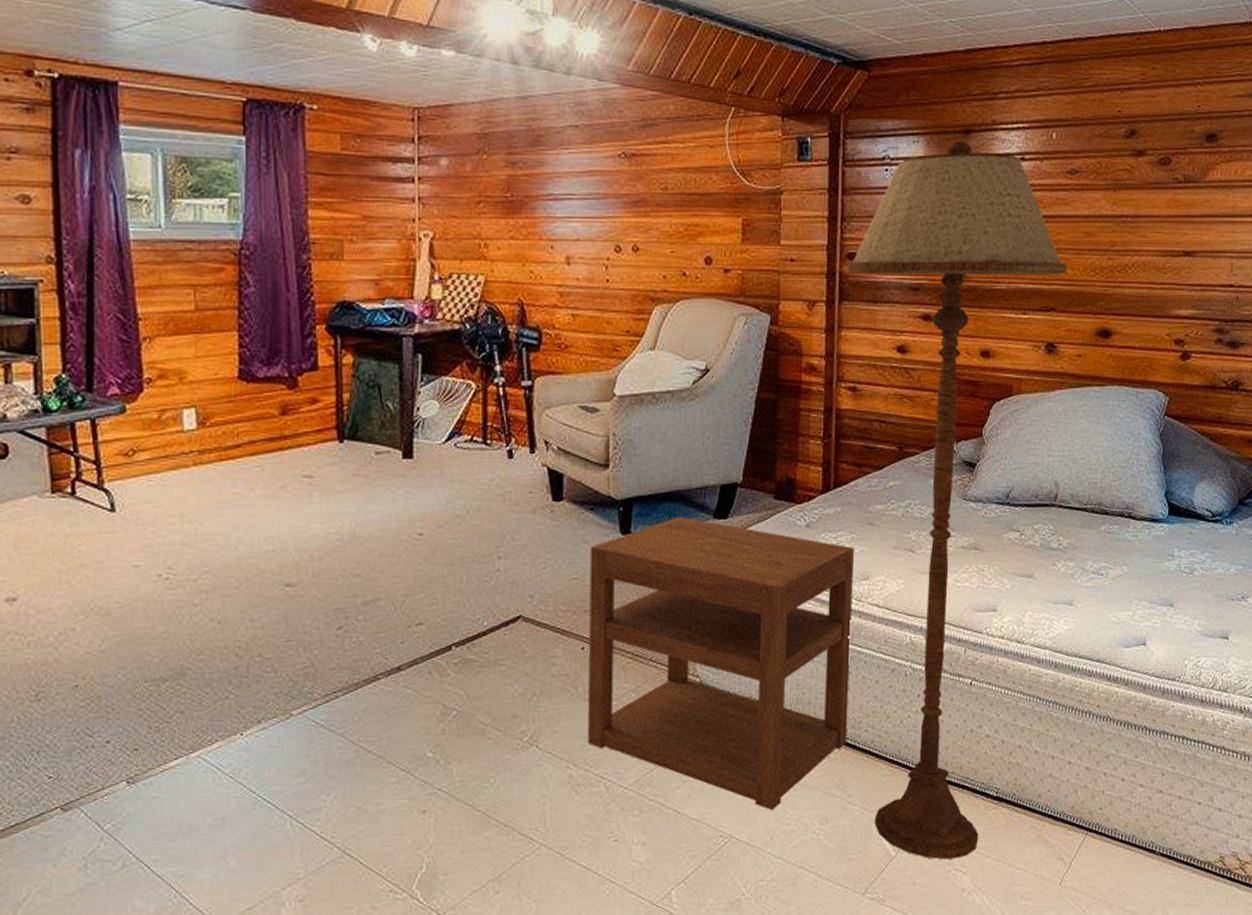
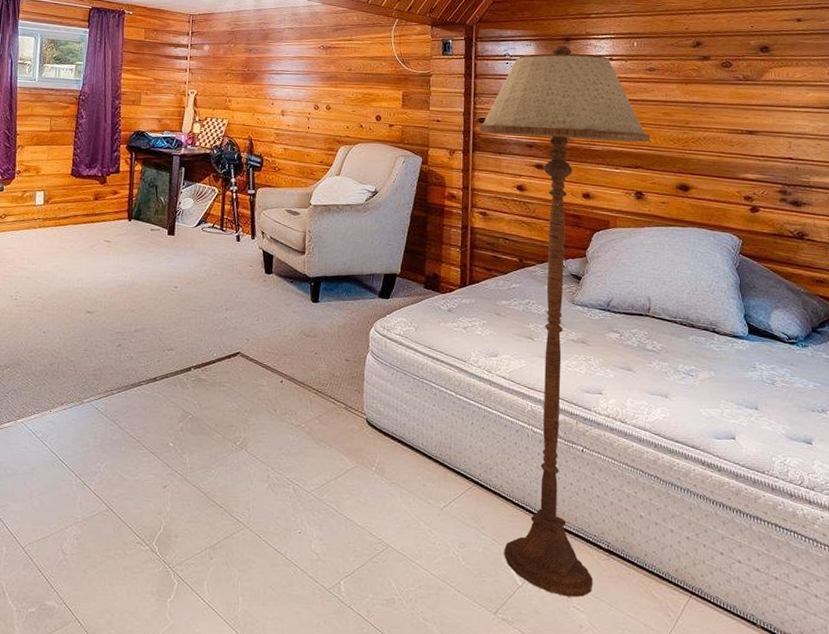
nightstand: present [588,516,854,811] -> none [282,293,485,530]

